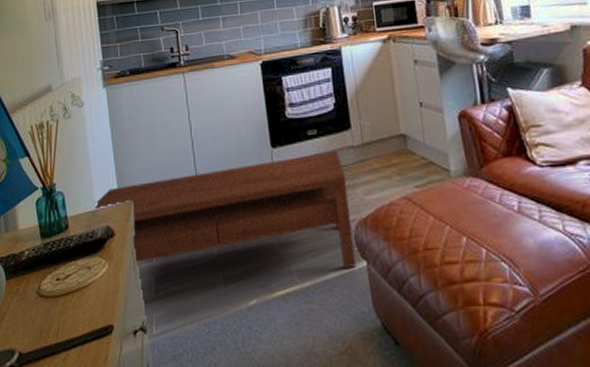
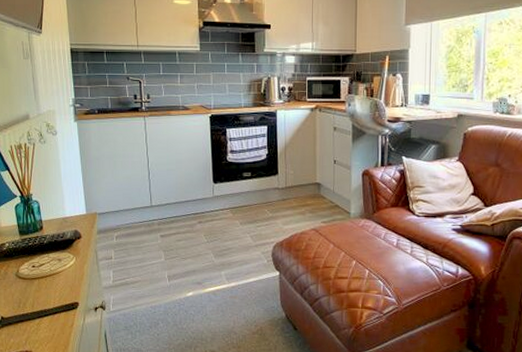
coffee table: present [92,151,356,270] -> none [63,190,271,277]

